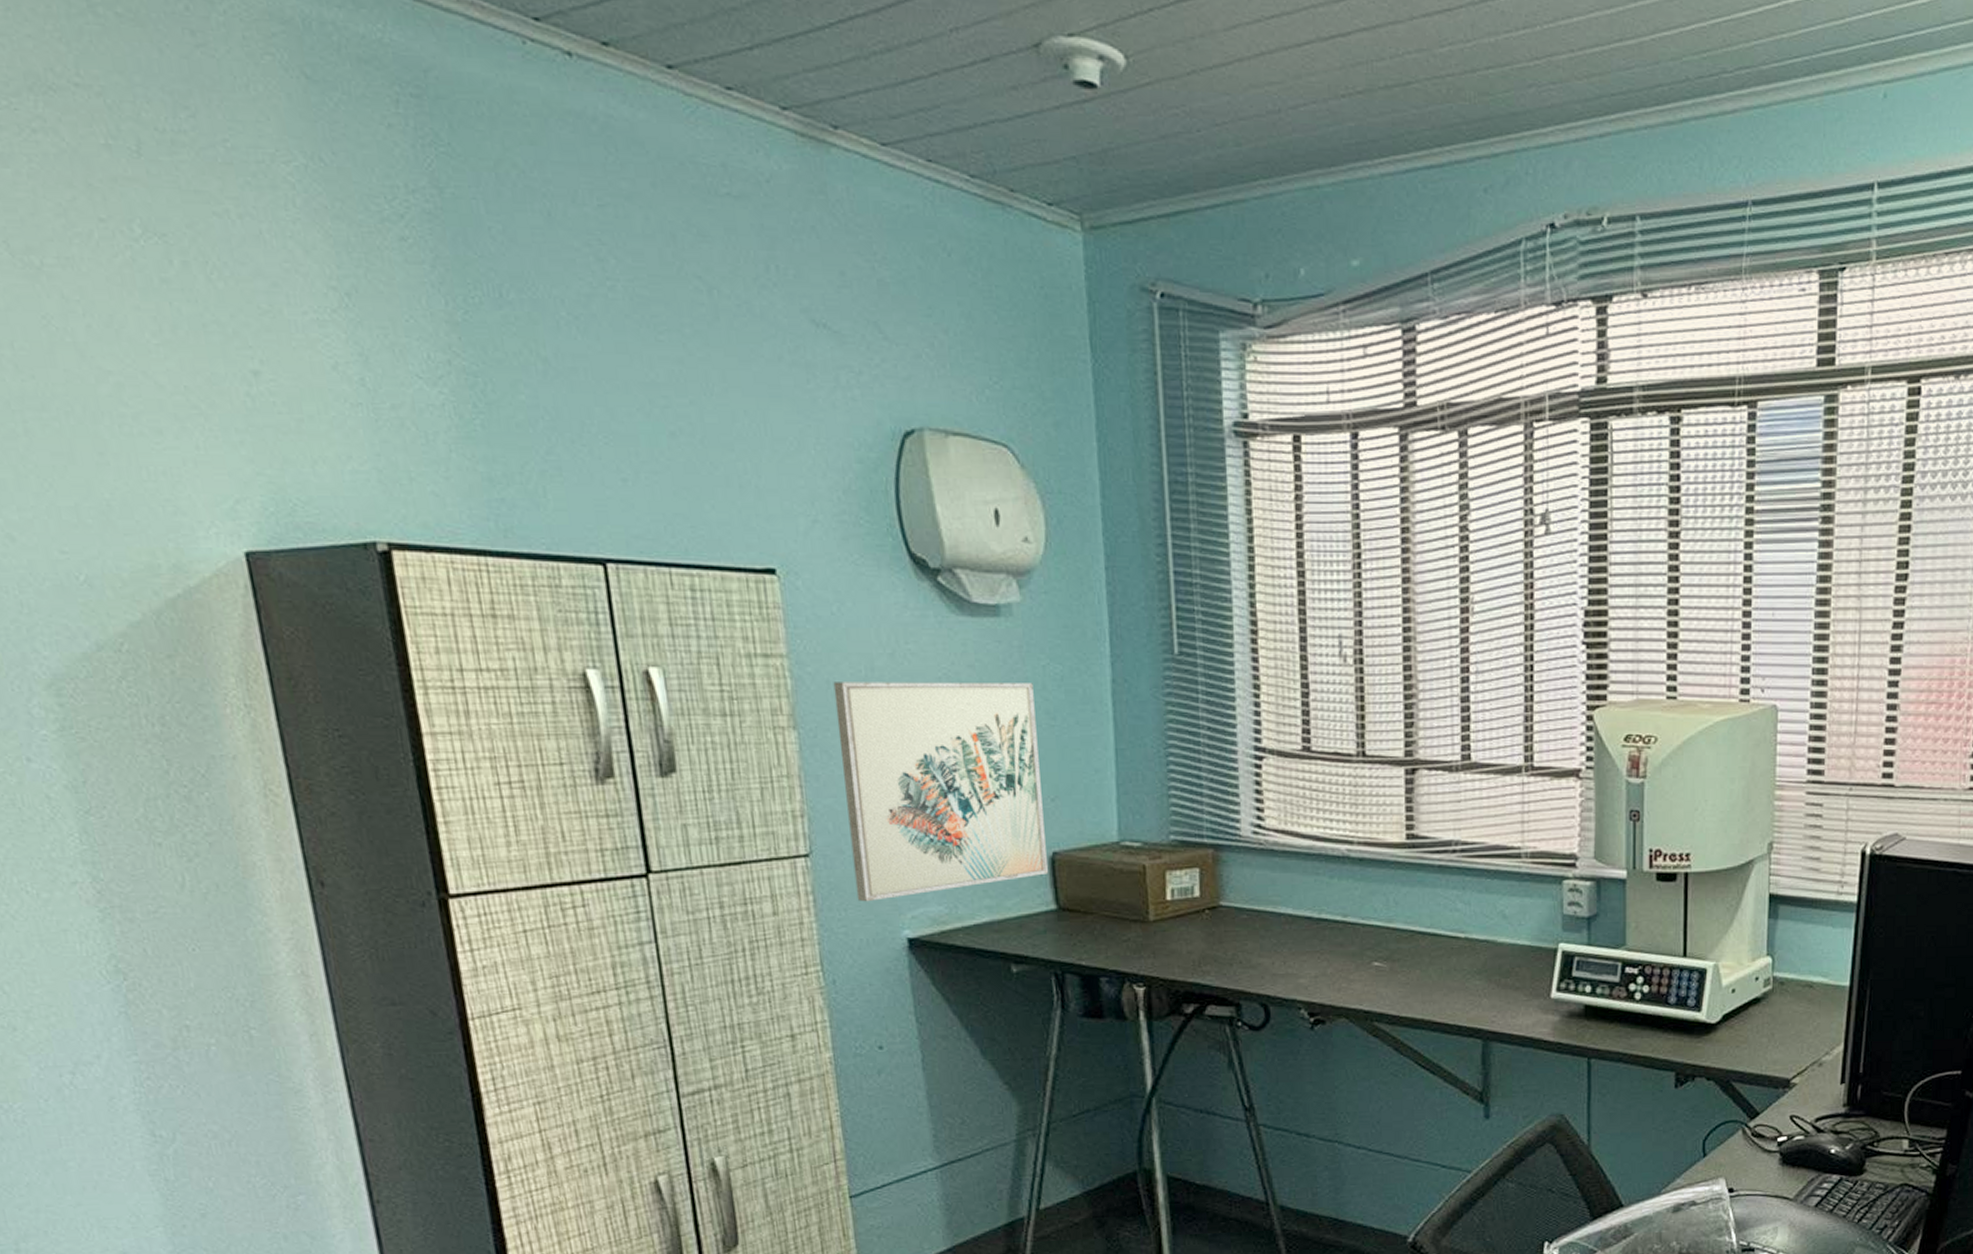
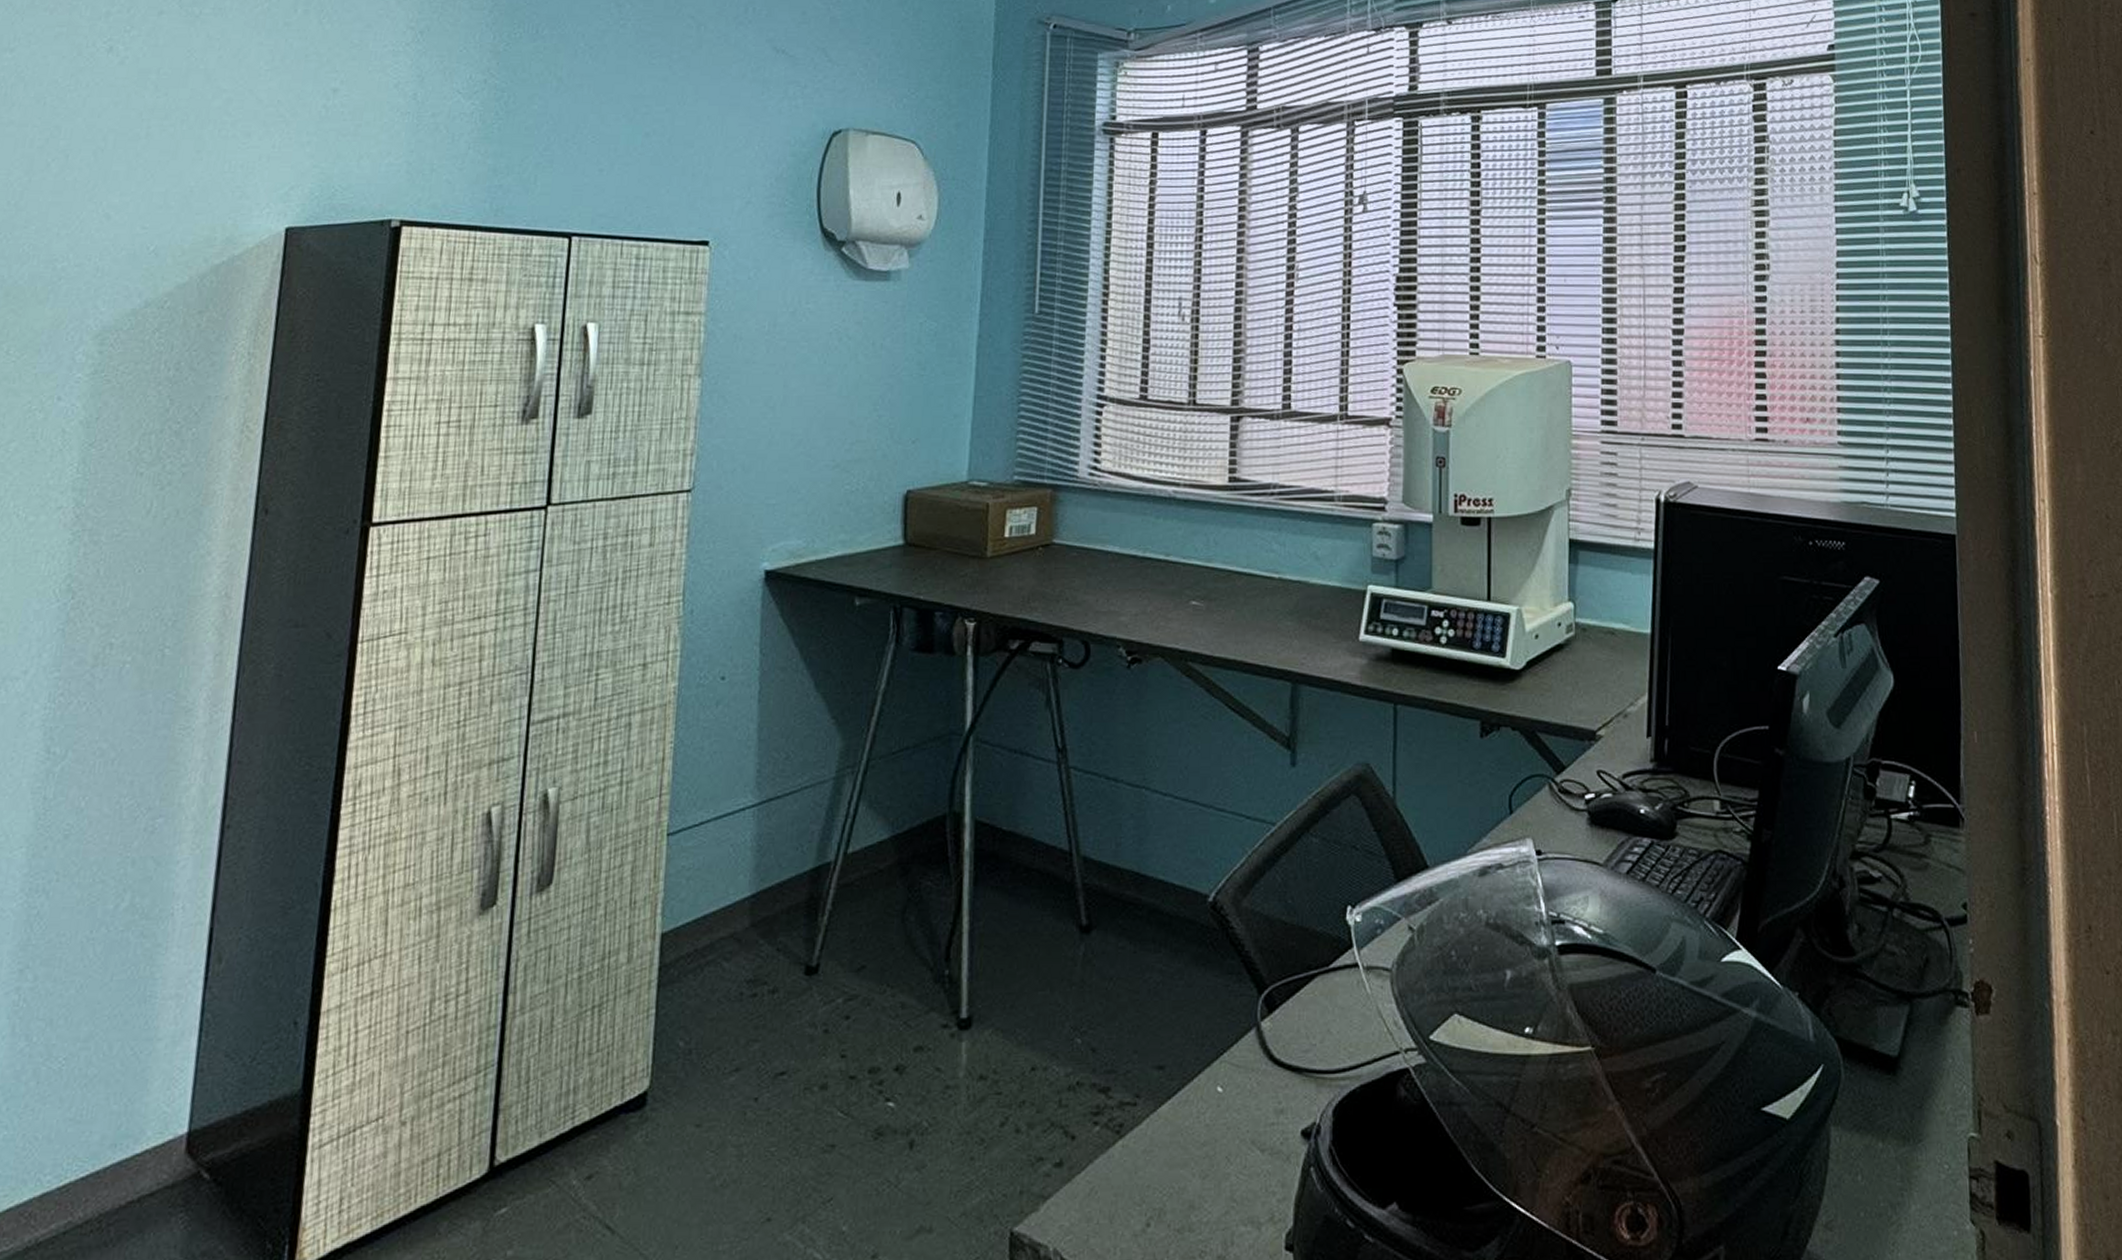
wall art: present [833,682,1048,902] -> none [726,336,910,535]

